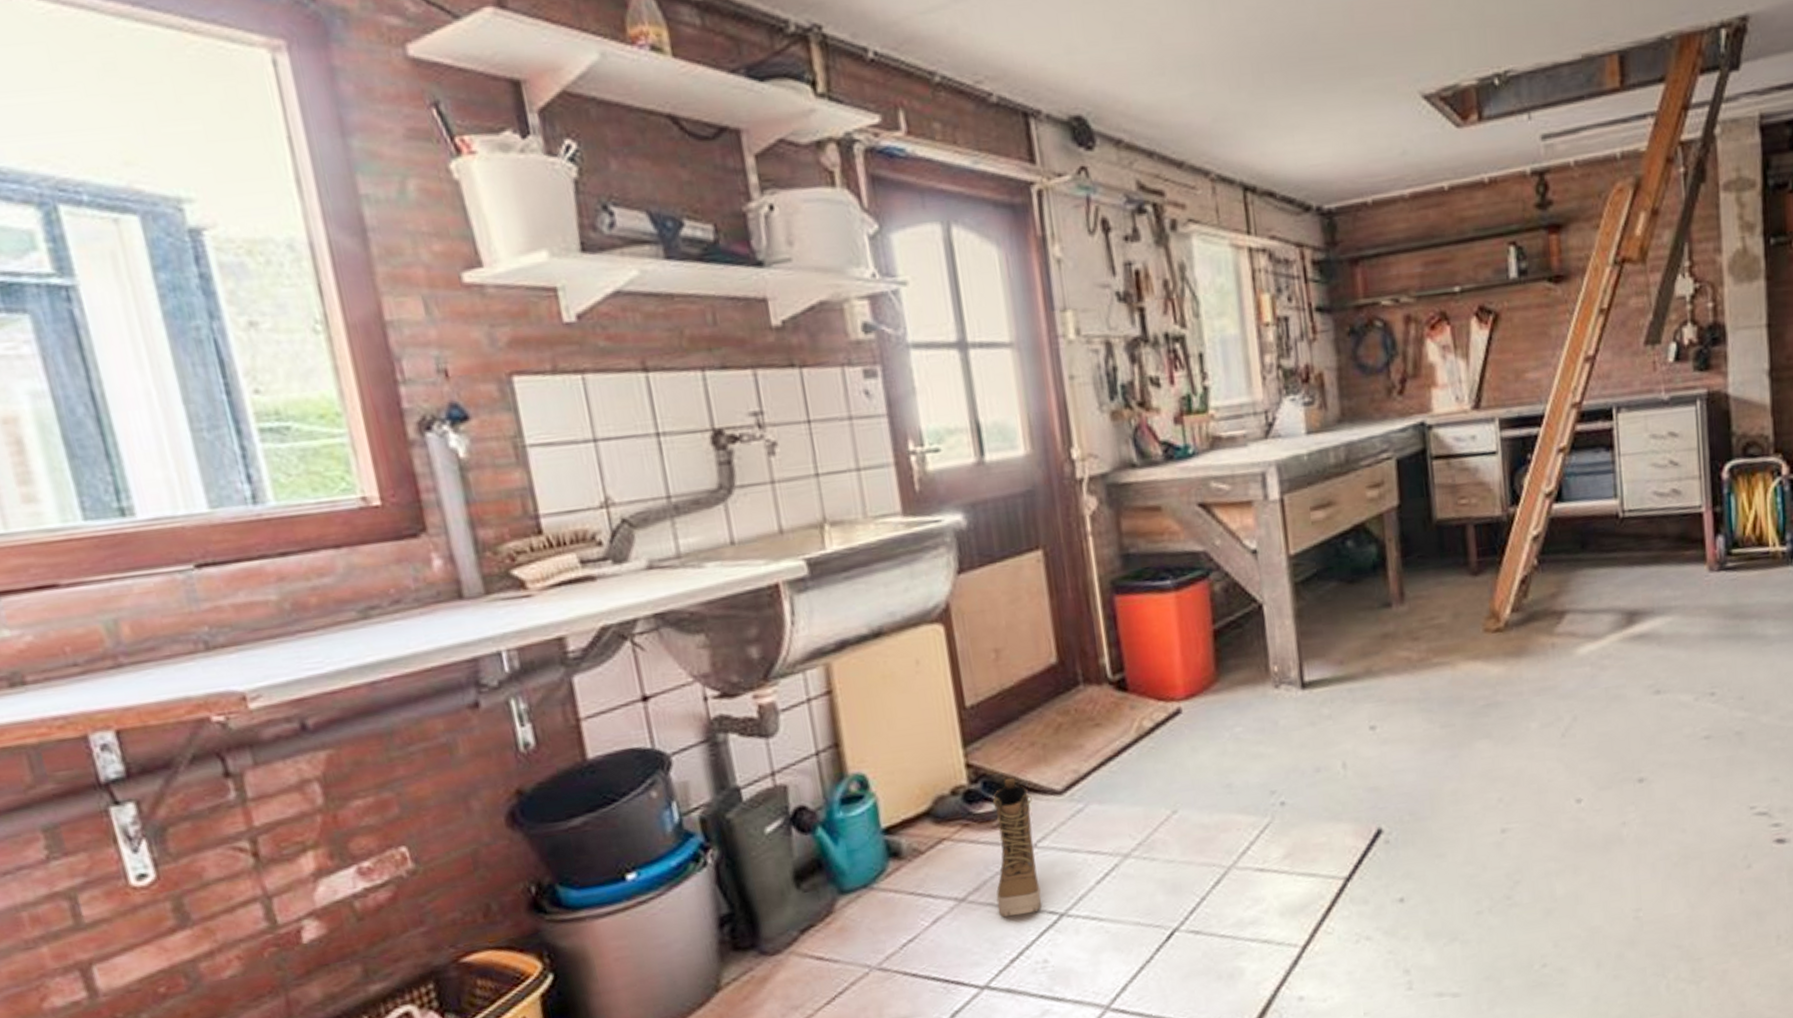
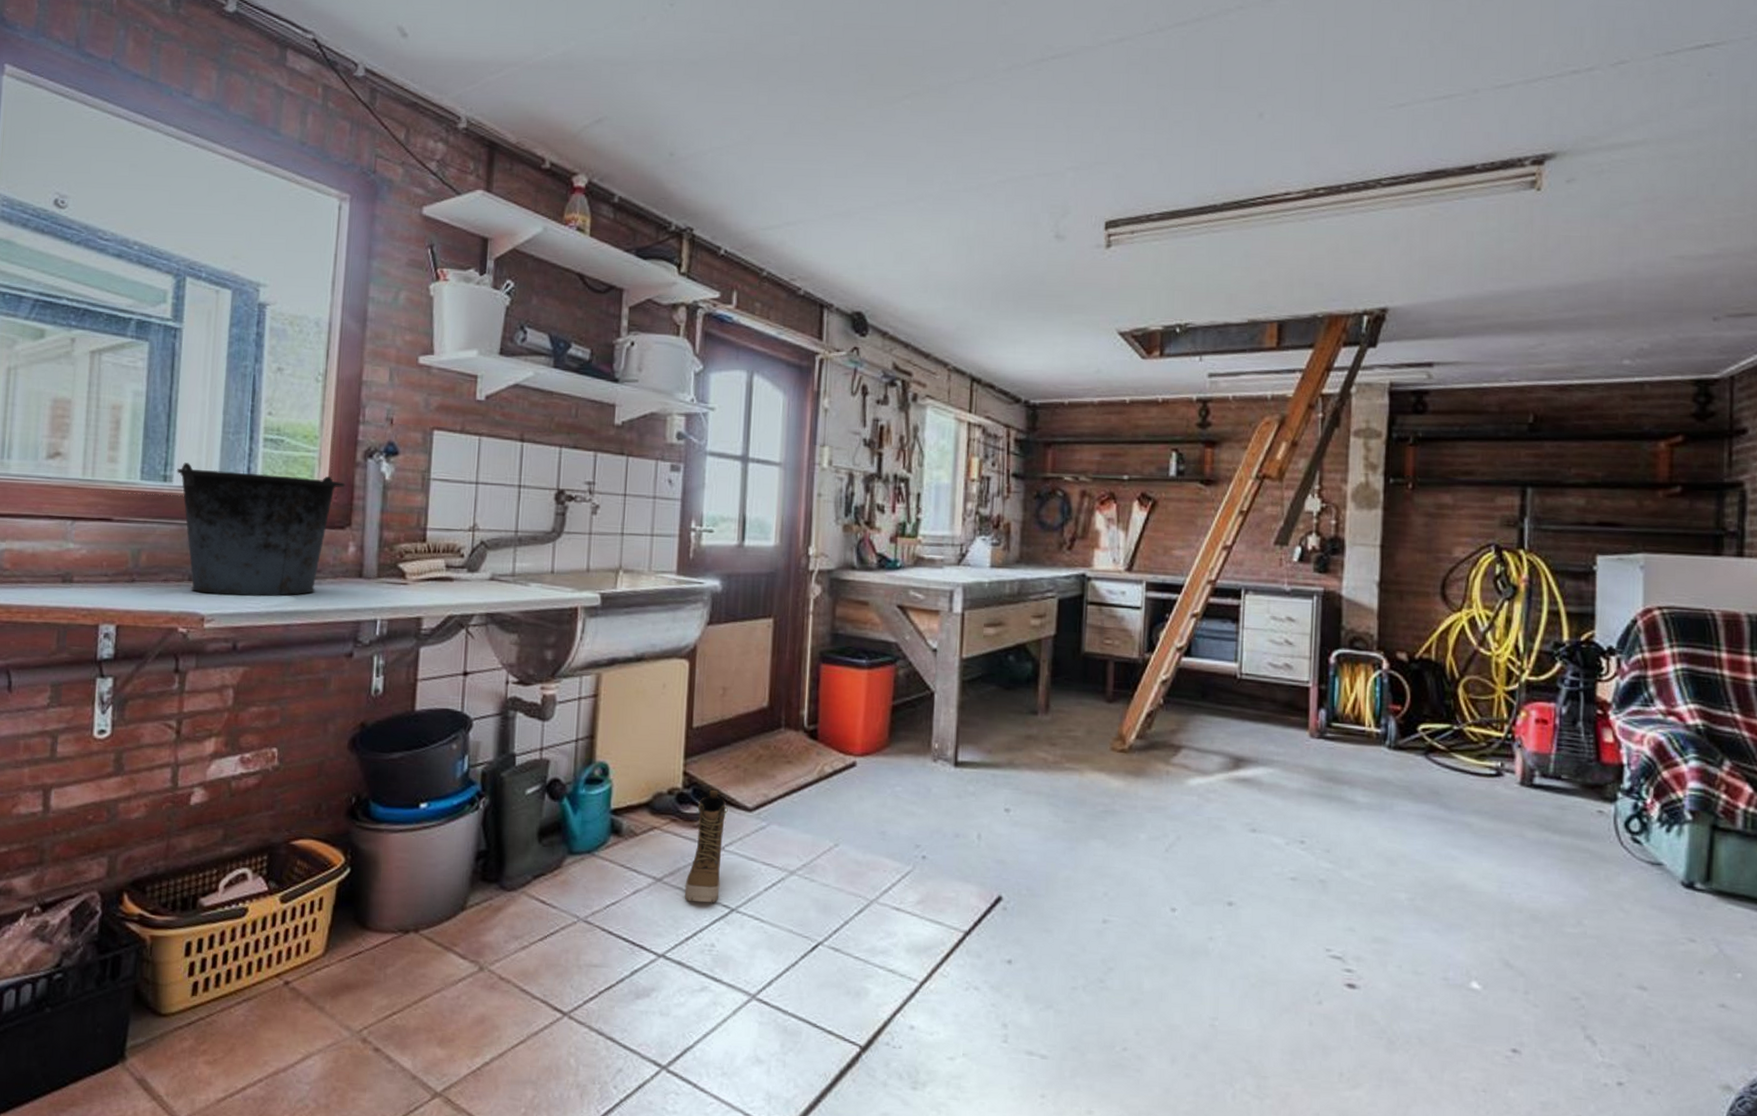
bucket: none [136,466,403,662] -> present [176,463,345,596]

